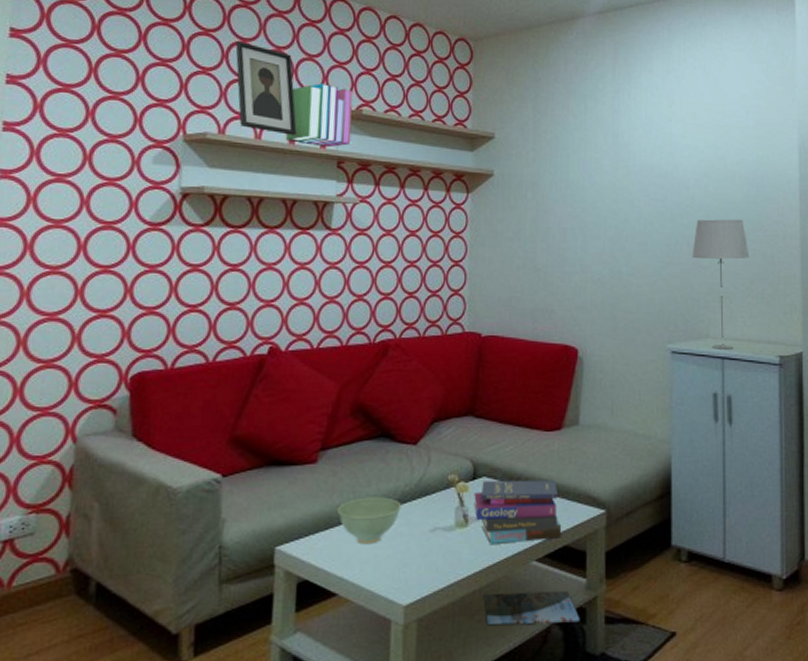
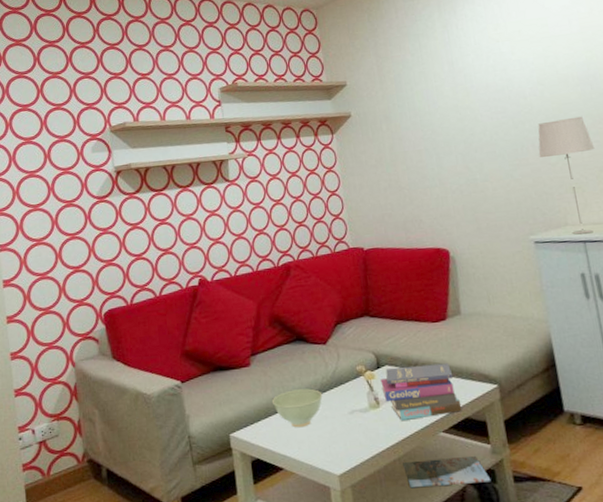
picture frame: present [235,41,297,136] -> none [135,48,191,114]
books: present [285,82,353,148] -> none [182,67,233,118]

